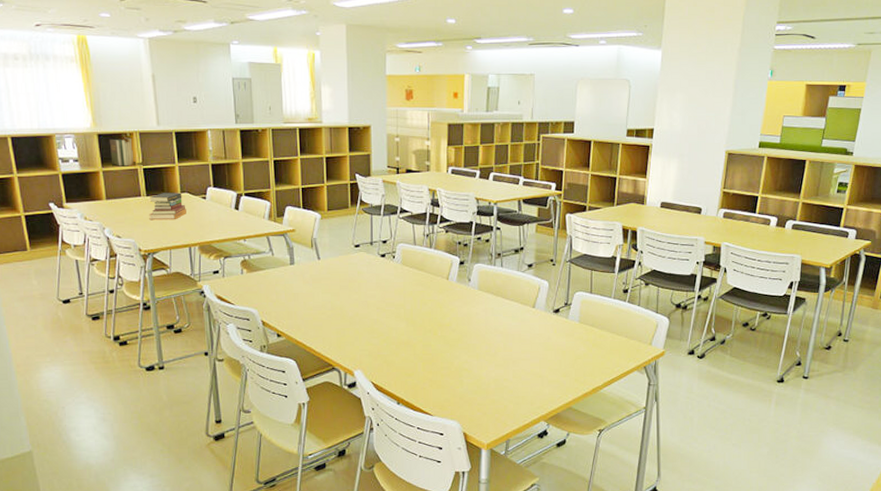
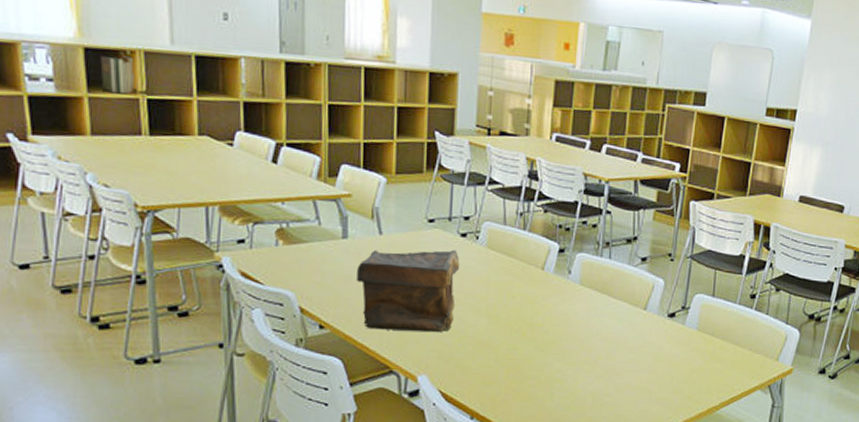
books: present [149,193,186,219] -> none [152,133,205,169]
pouch: none [302,268,382,335] -> present [355,249,460,332]

